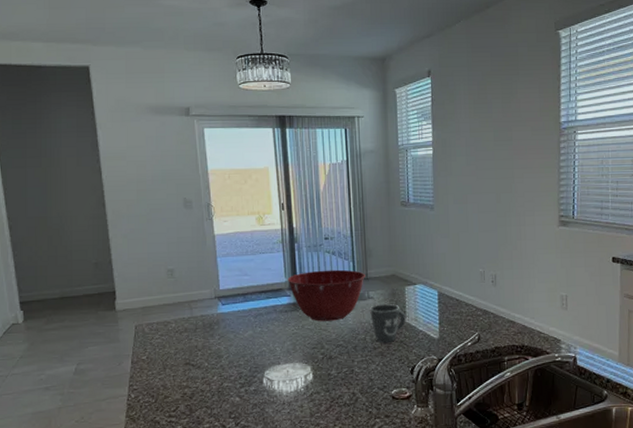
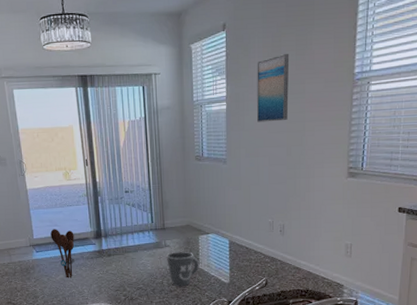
utensil holder: none [239,279,267,335] -> present [50,229,75,278]
mixing bowl: present [287,269,365,322] -> none [92,220,162,267]
wall art: none [463,102,496,168] -> present [257,54,290,122]

